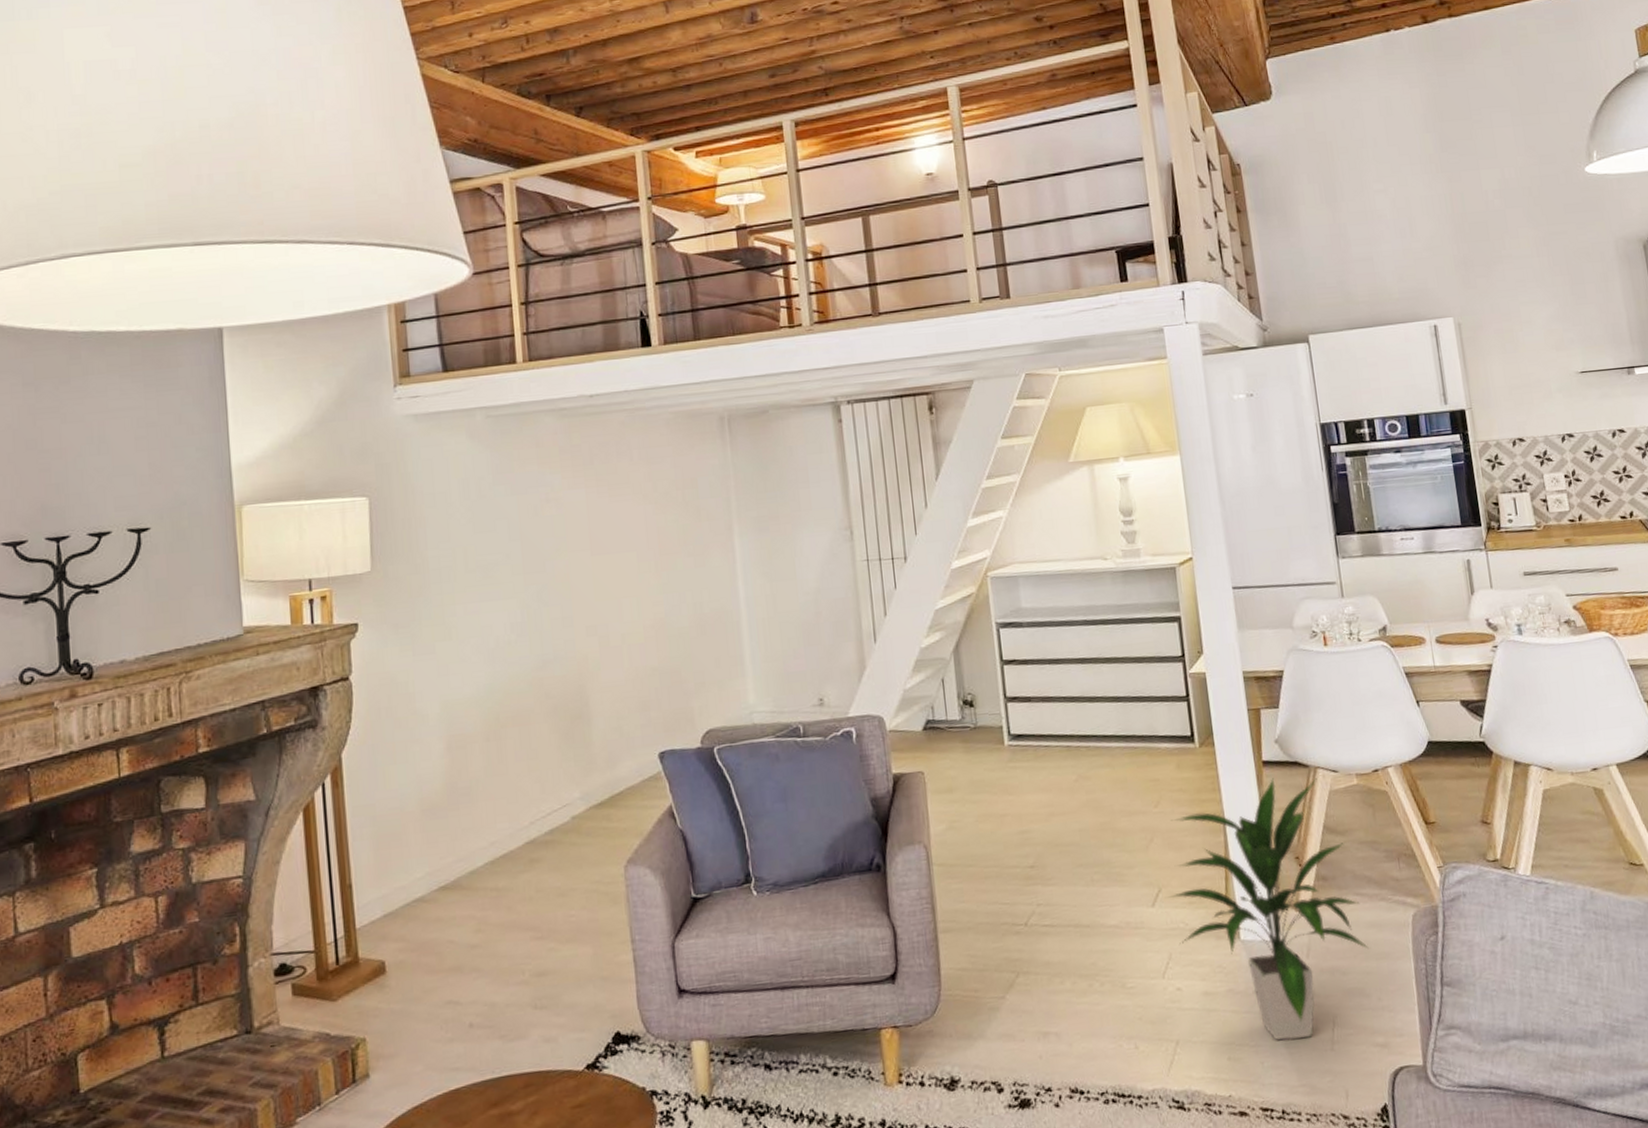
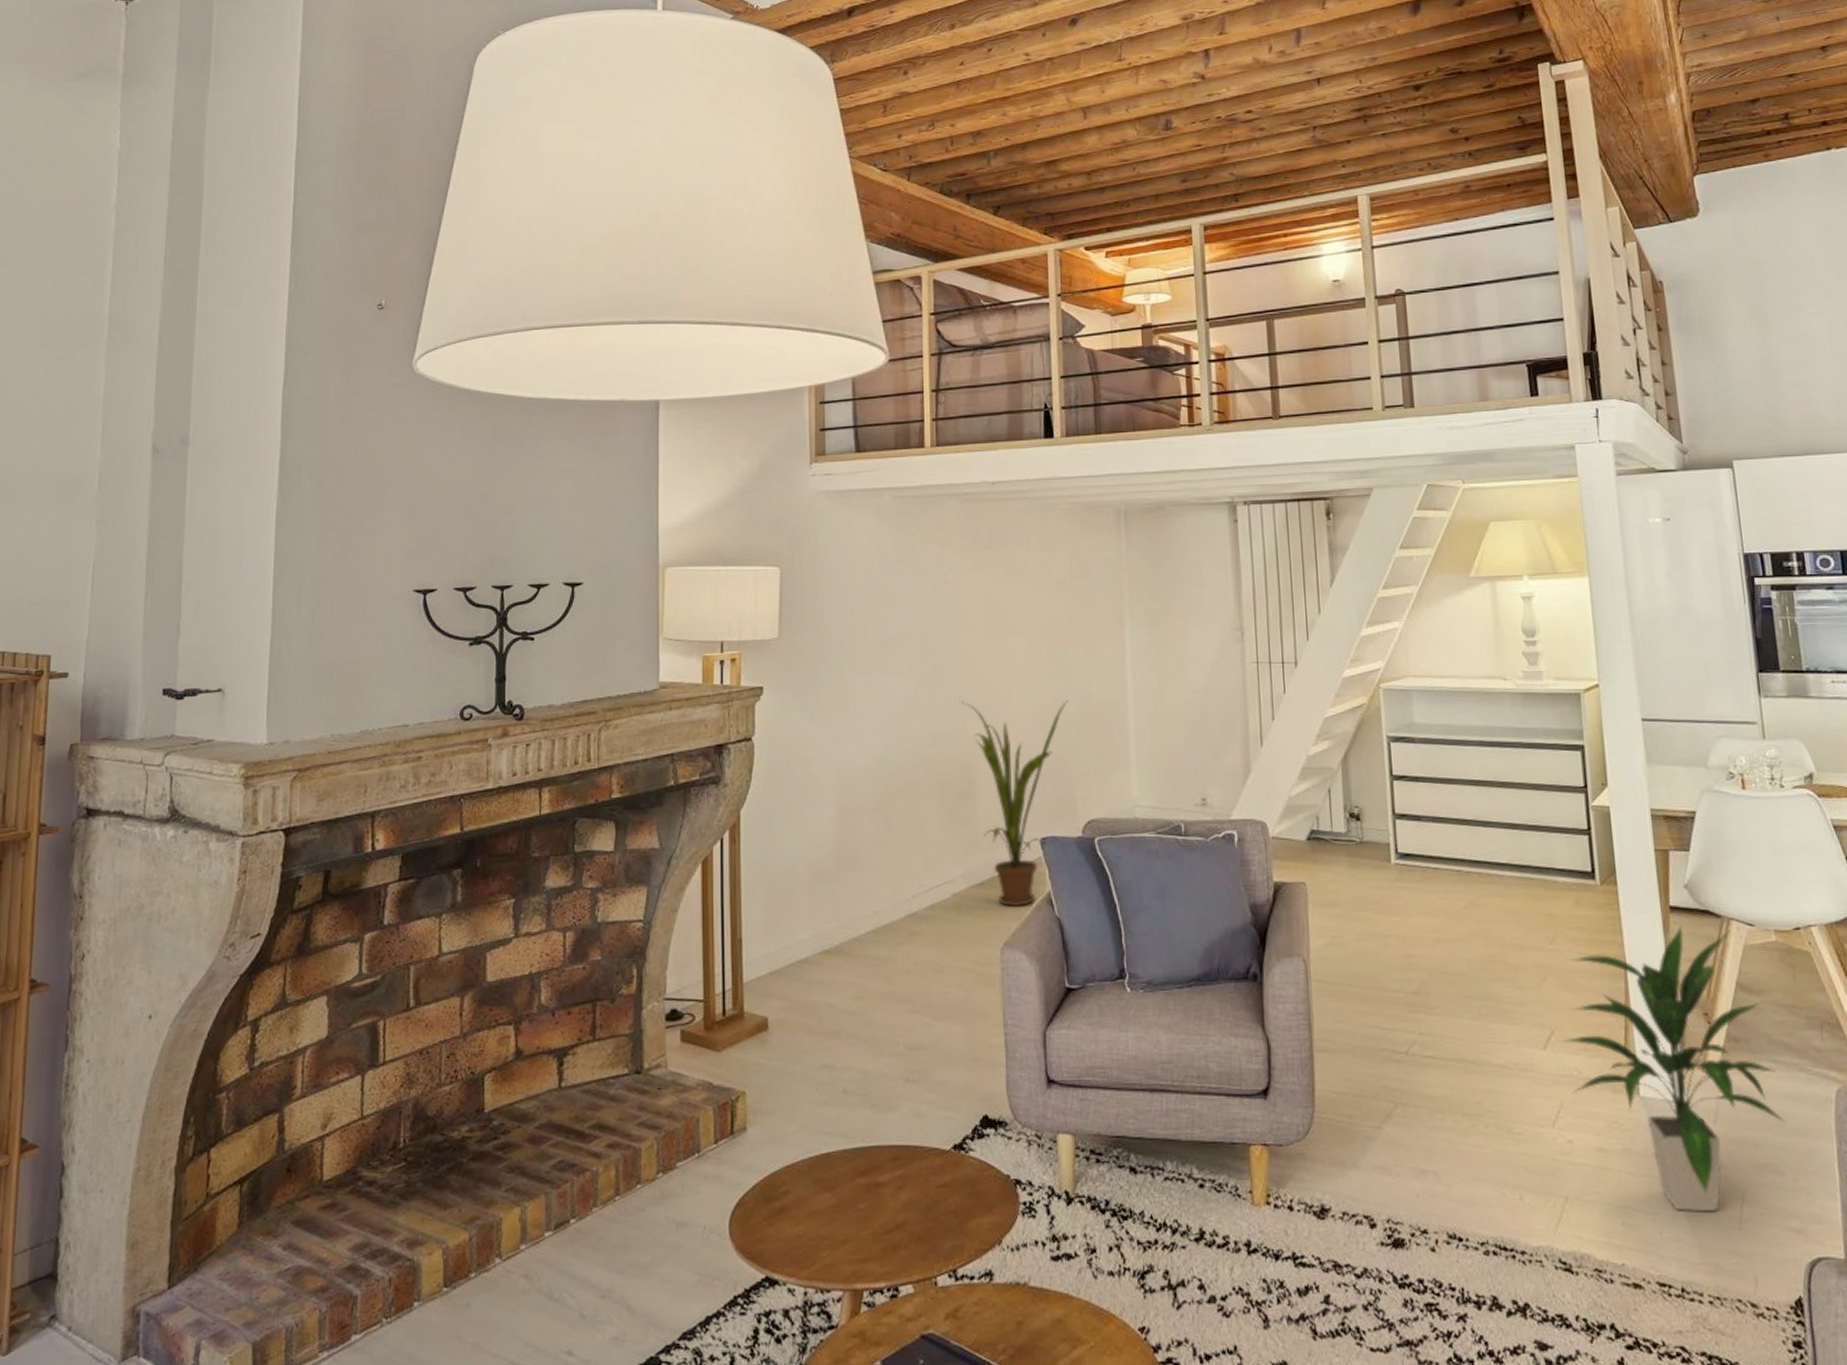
house plant: none [568,613,680,824] -> present [959,701,1068,907]

